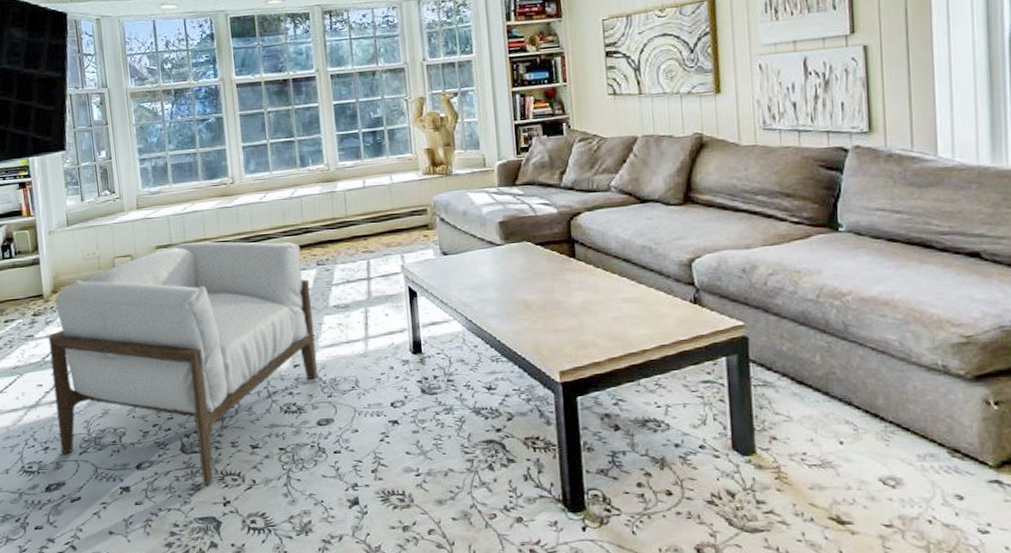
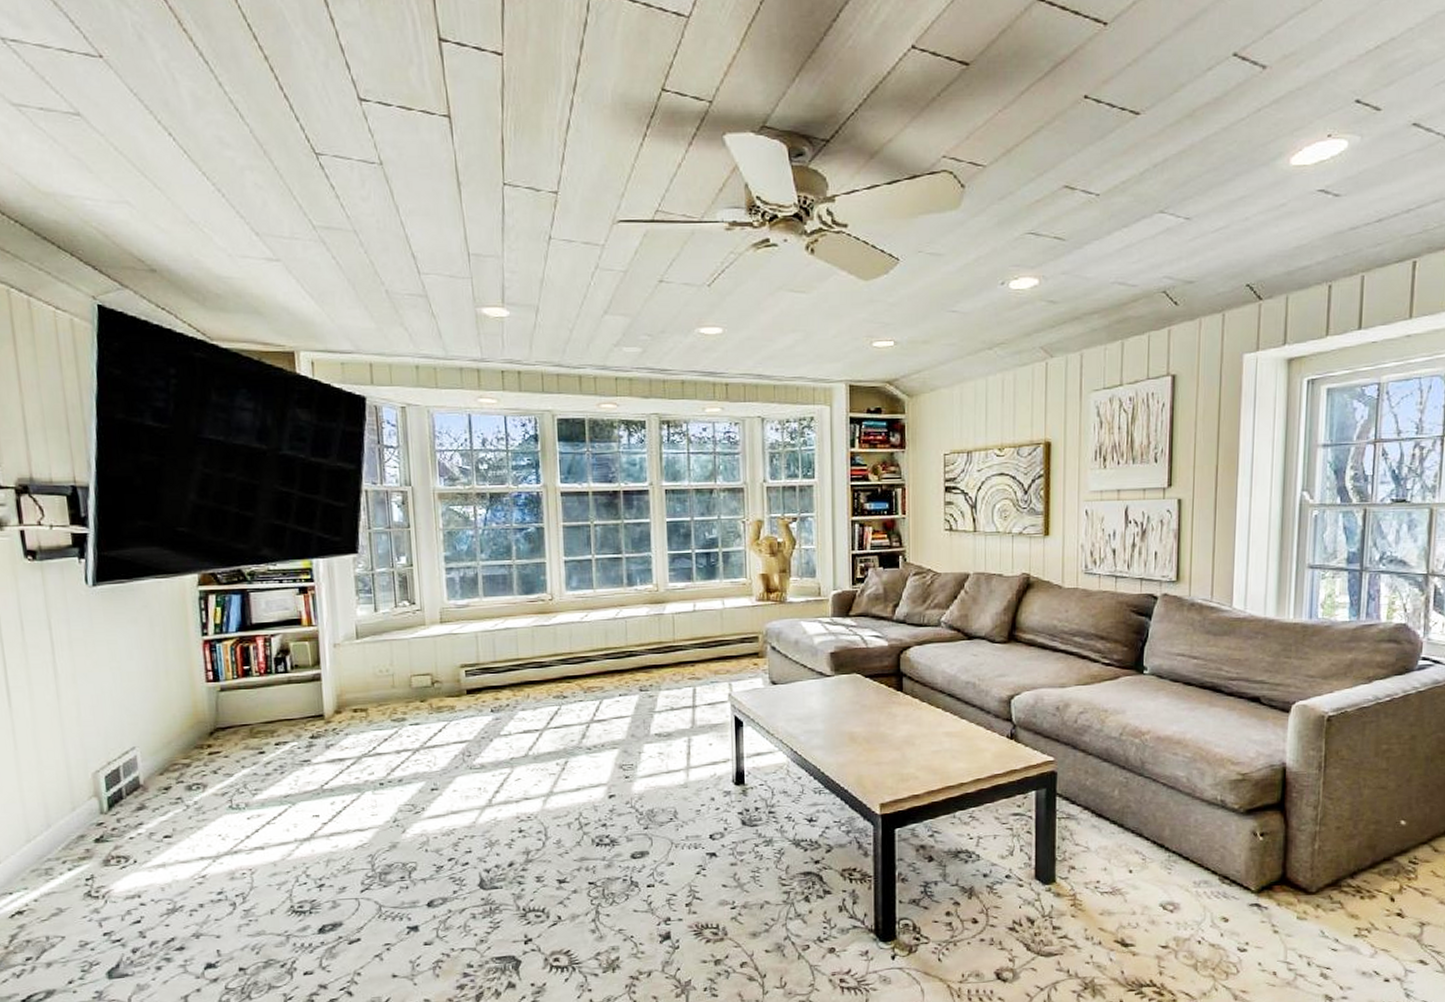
armchair: present [48,242,319,486] -> none [328,662,635,924]

